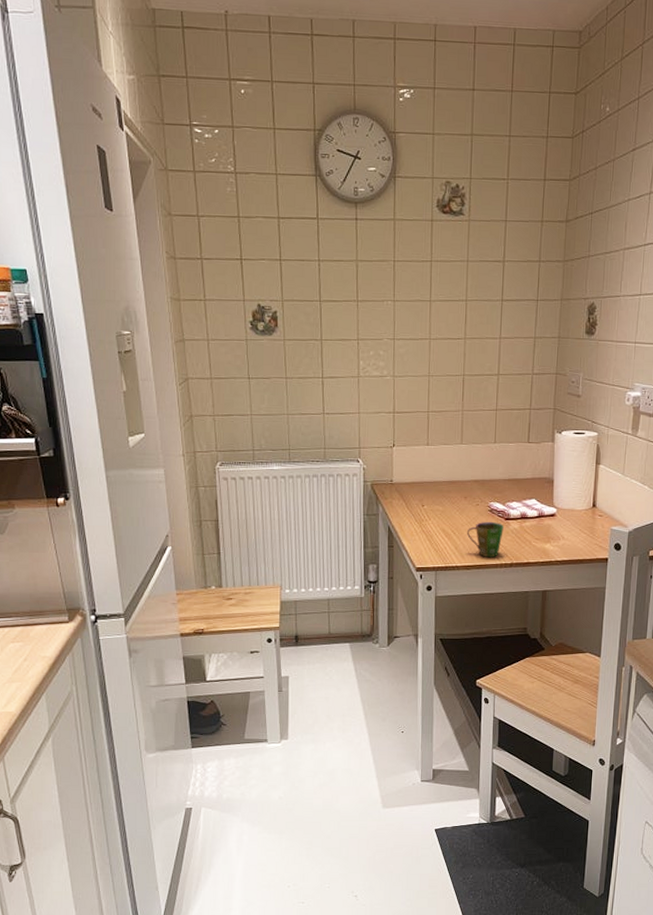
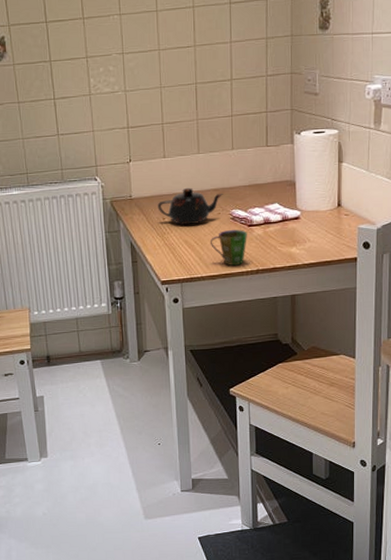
teapot: none [417,476,483,514] -> present [157,187,224,225]

